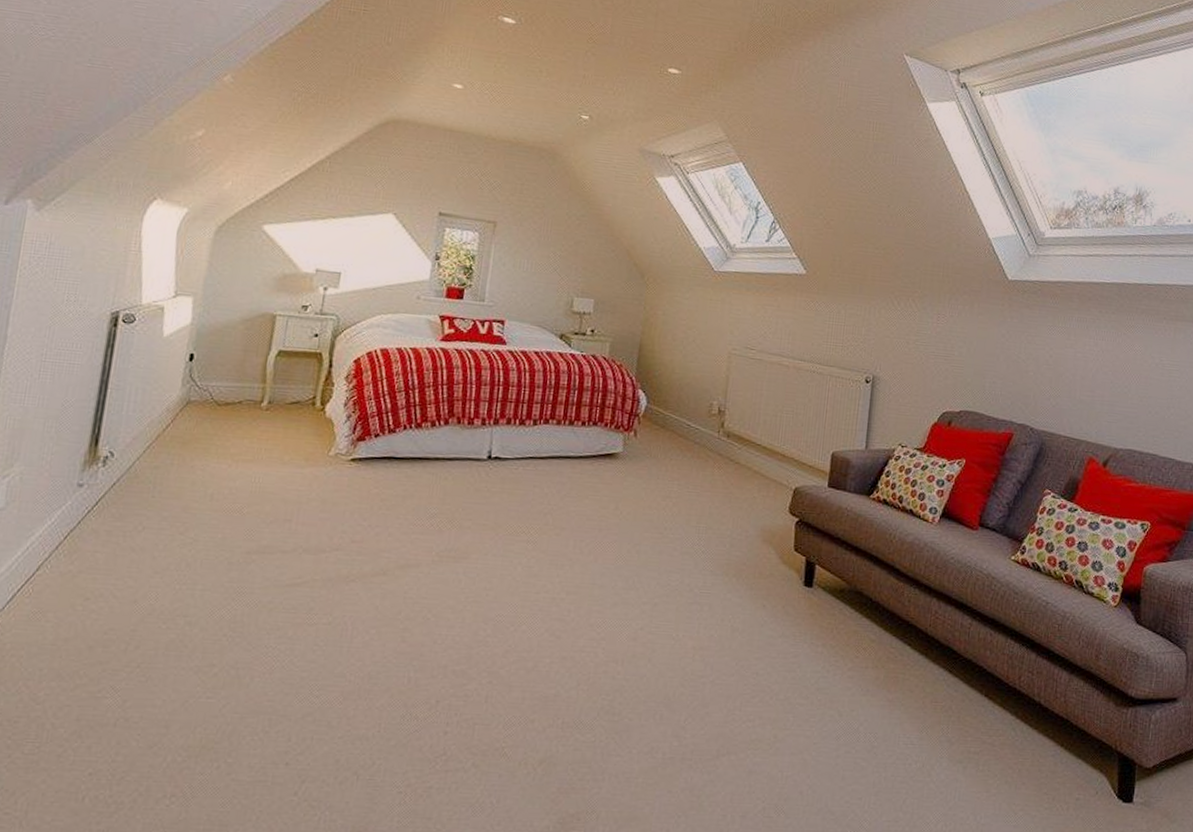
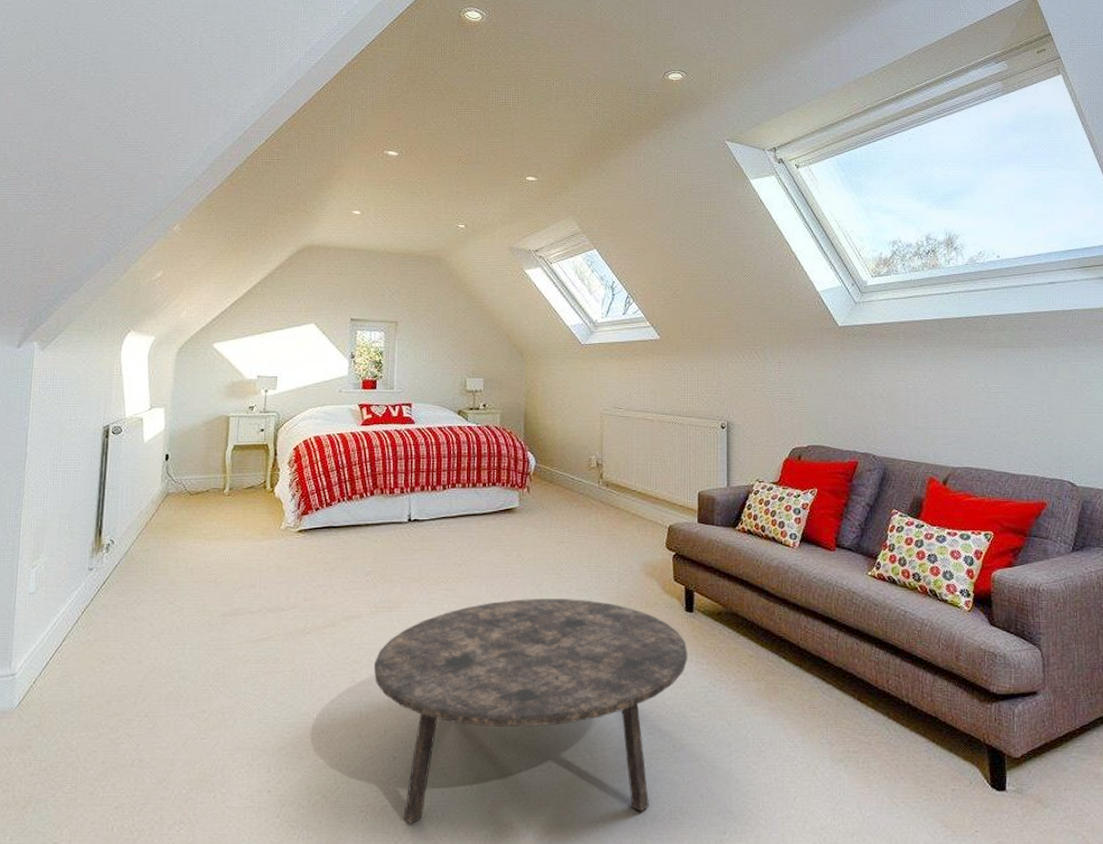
coffee table: none [429,558,802,810] -> present [373,599,688,824]

